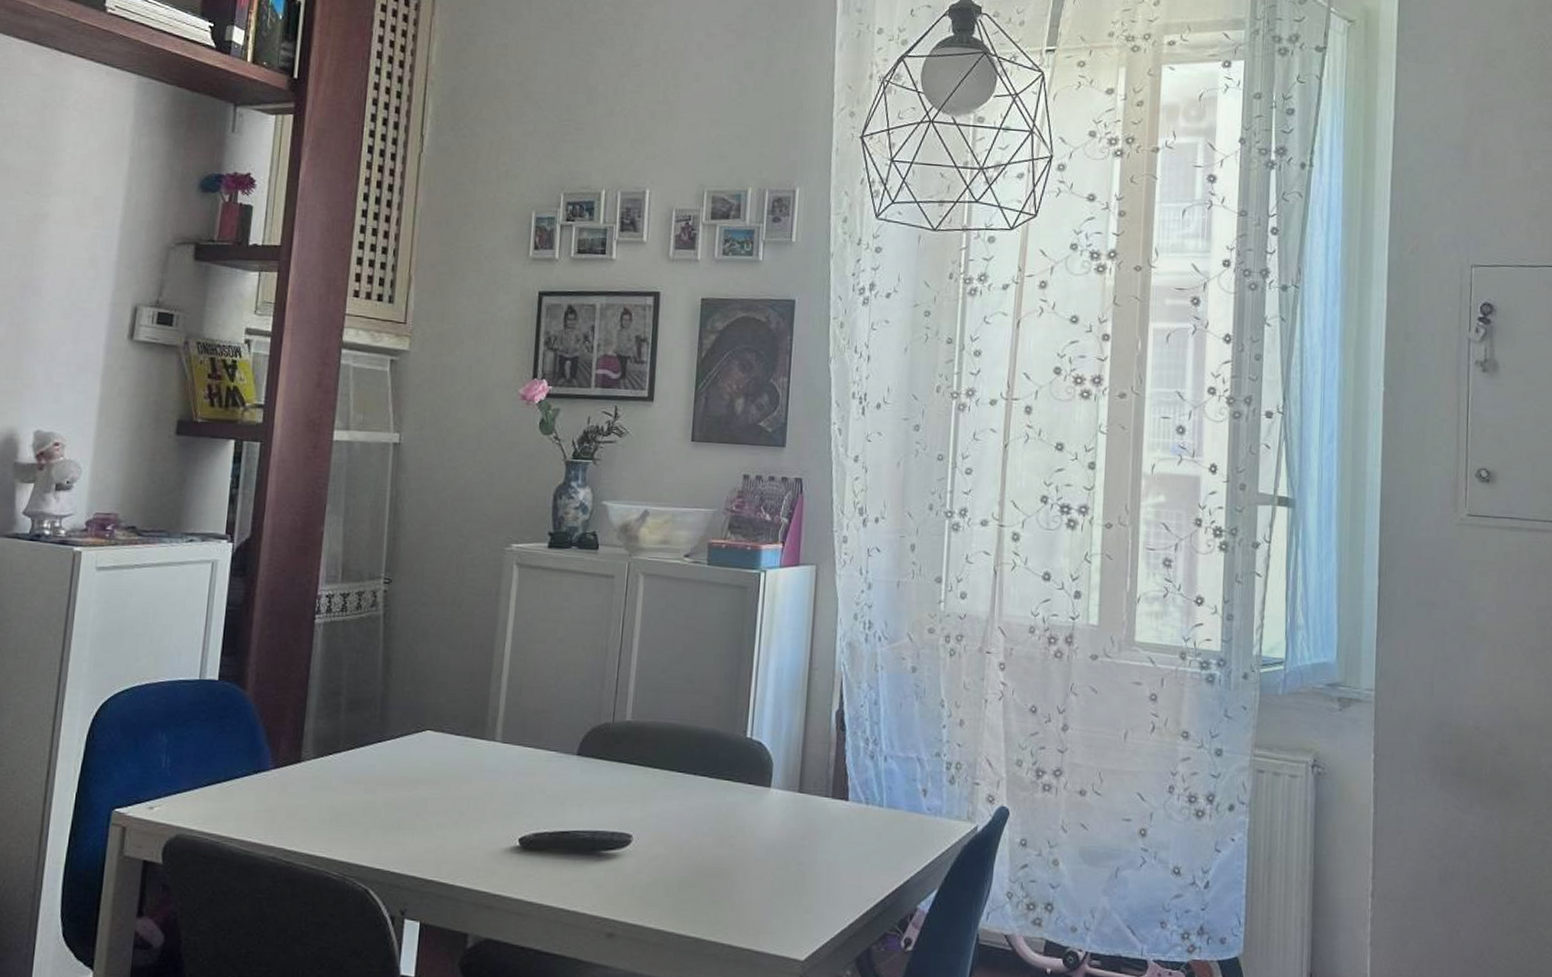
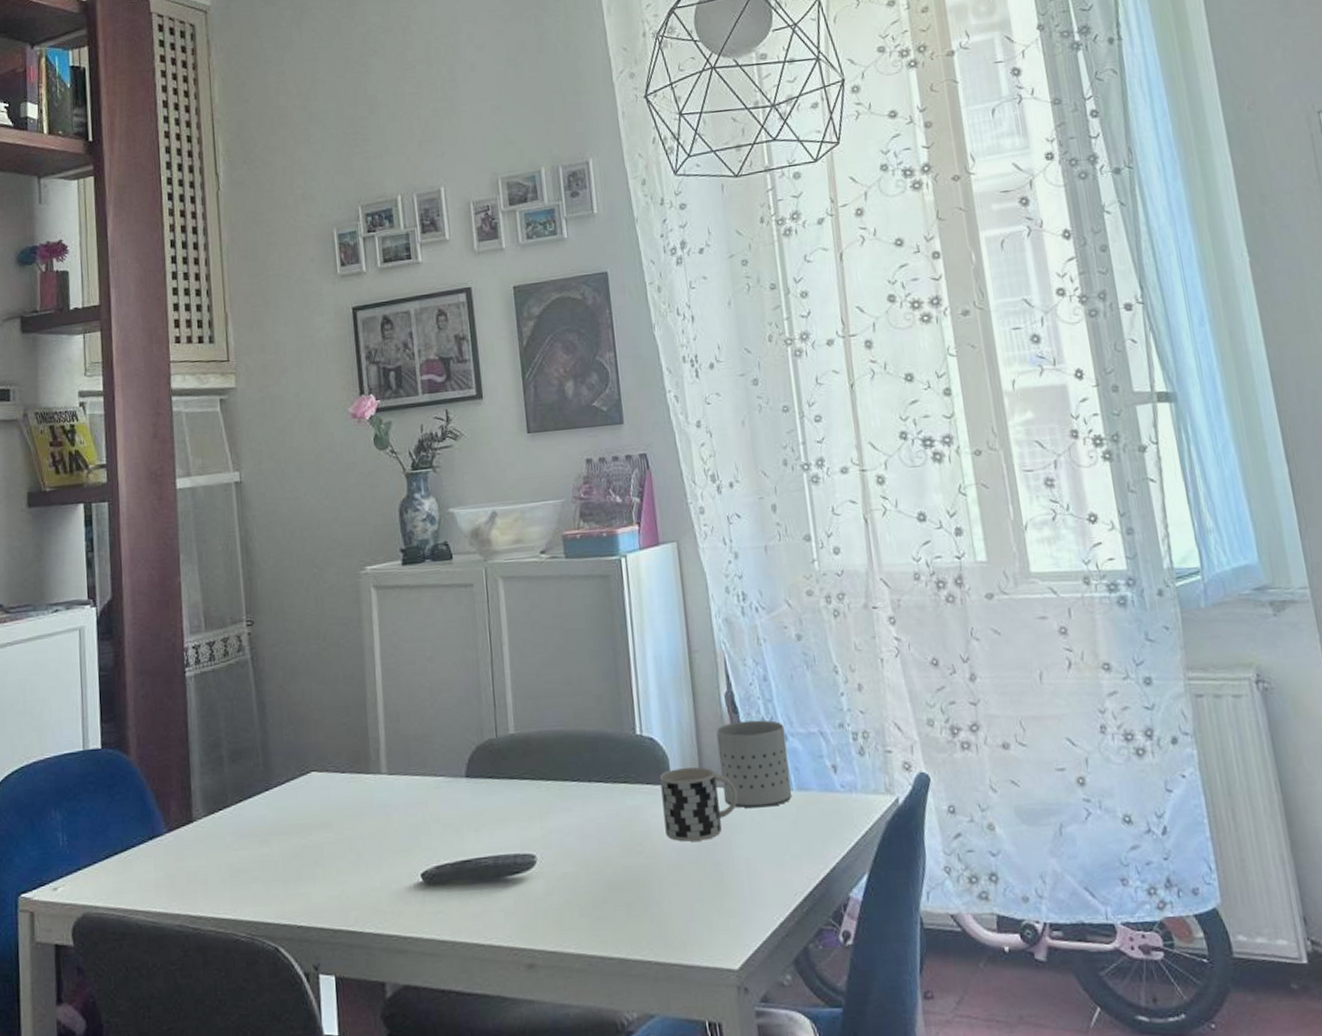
cup: none [758,773,831,841] -> present [660,767,738,842]
mug: none [818,738,886,819] -> present [716,720,793,809]

